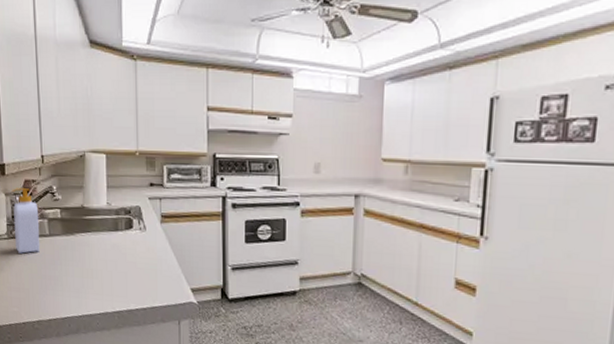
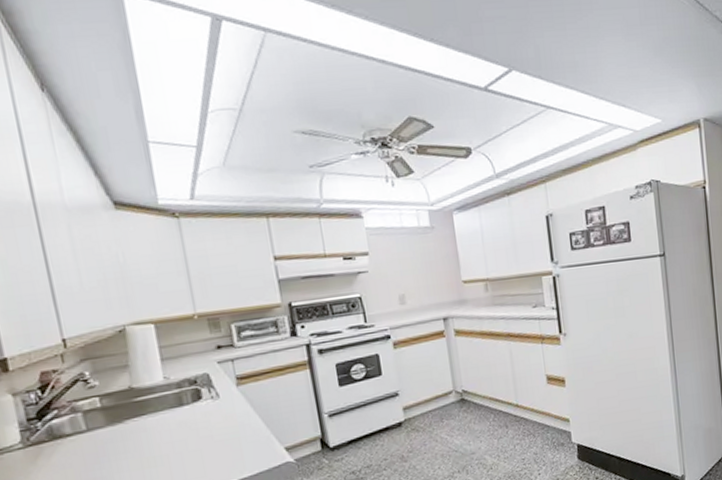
soap bottle: present [11,188,40,254] -> none [21,381,75,462]

